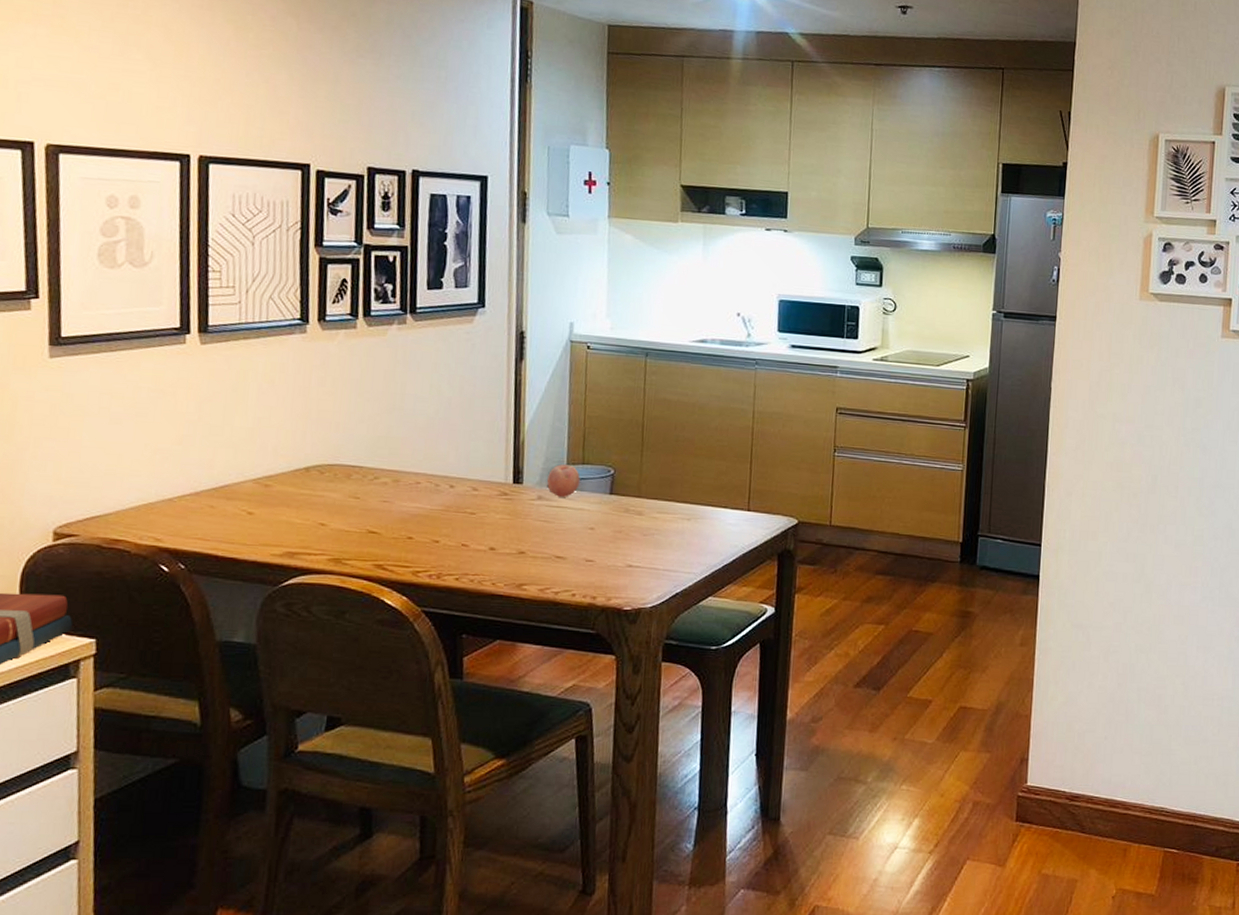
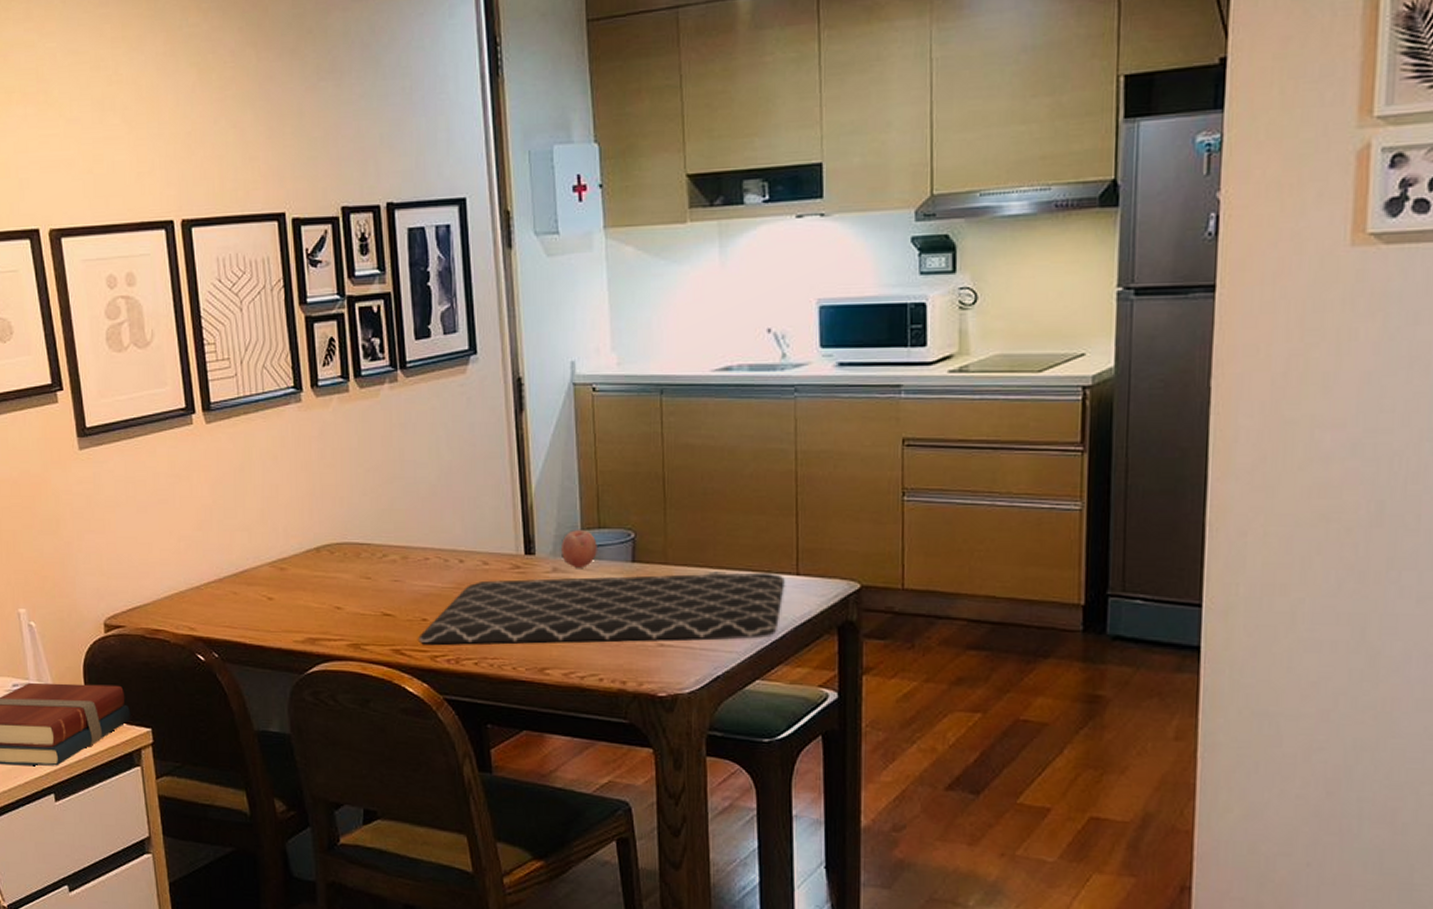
placemat: none [402,504,738,562] -> present [418,572,785,645]

